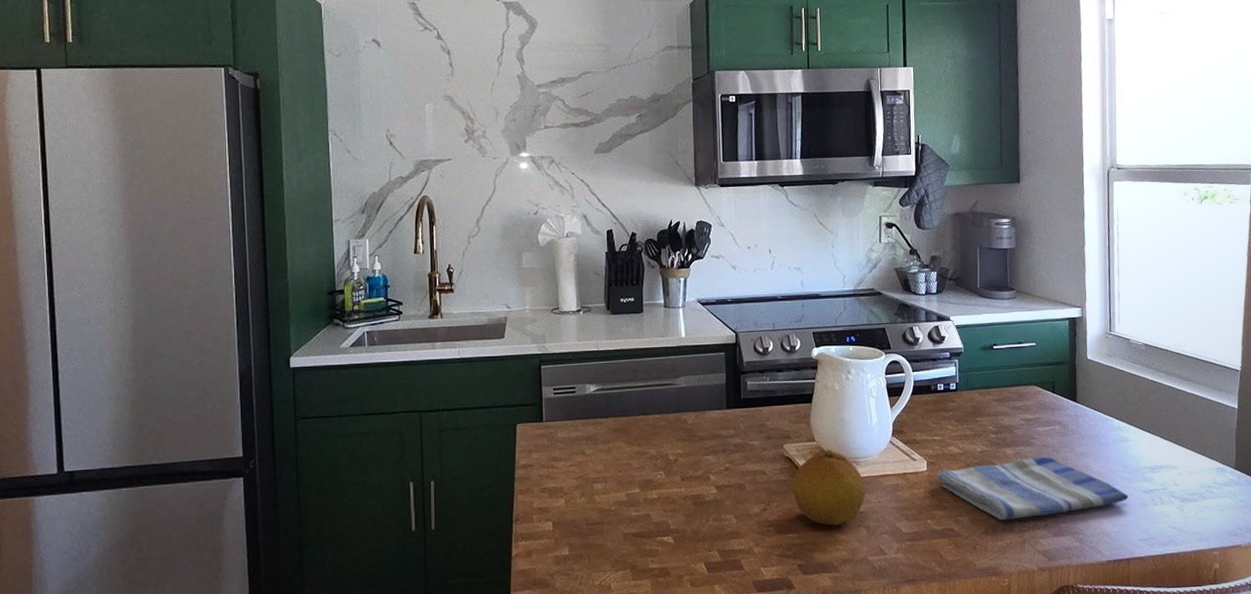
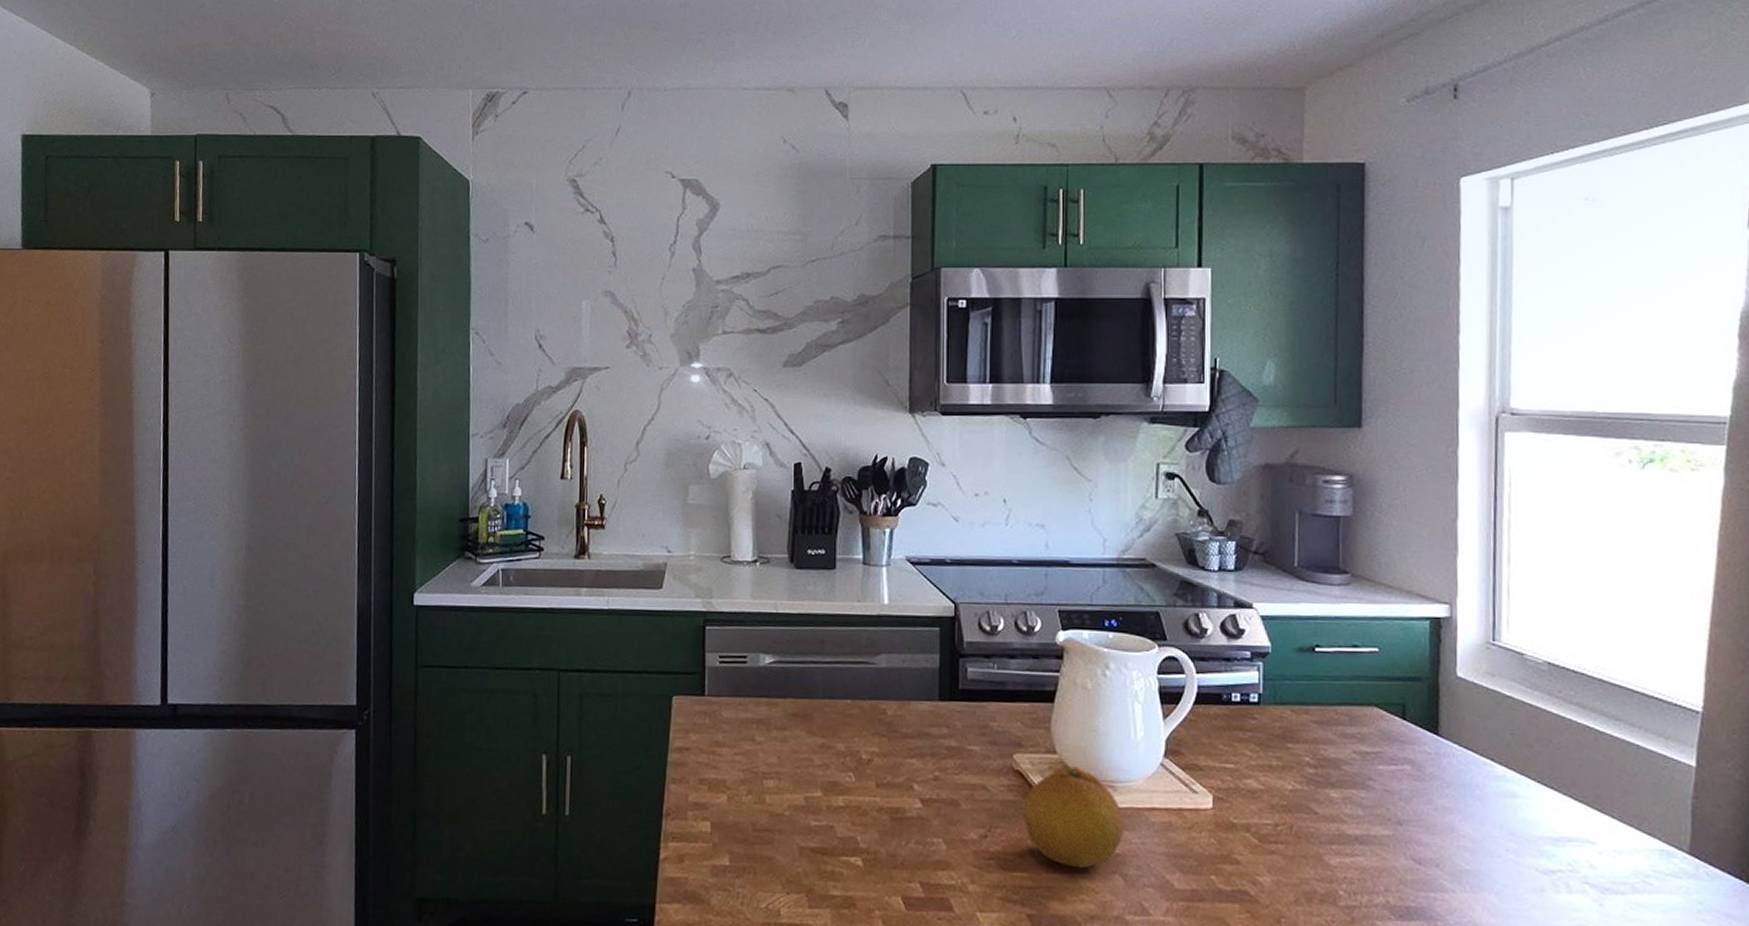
dish towel: present [936,455,1128,521] -> none [1225,804,1515,890]

